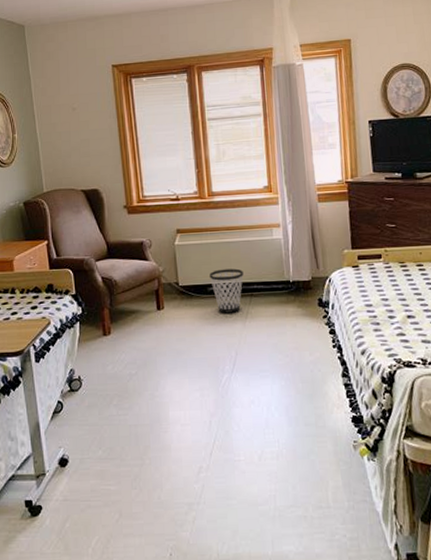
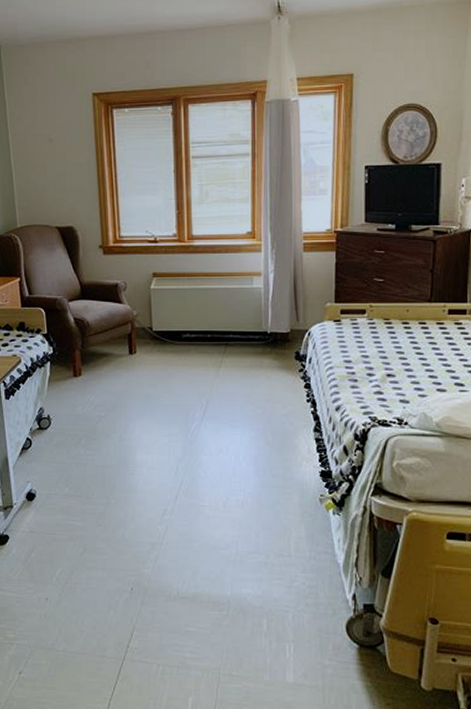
wastebasket: present [210,268,243,313] -> none [185,316,220,361]

